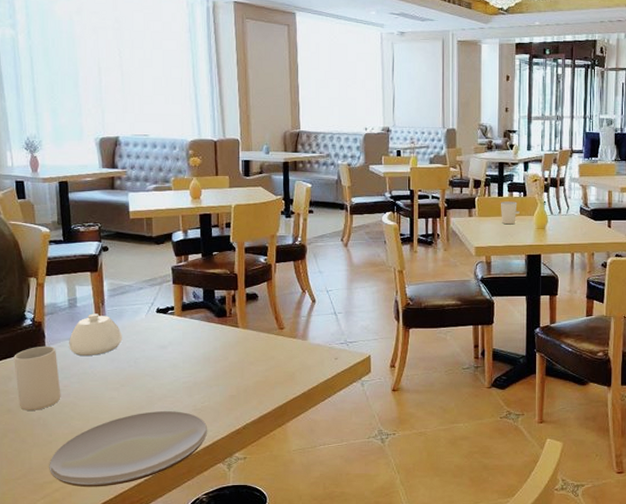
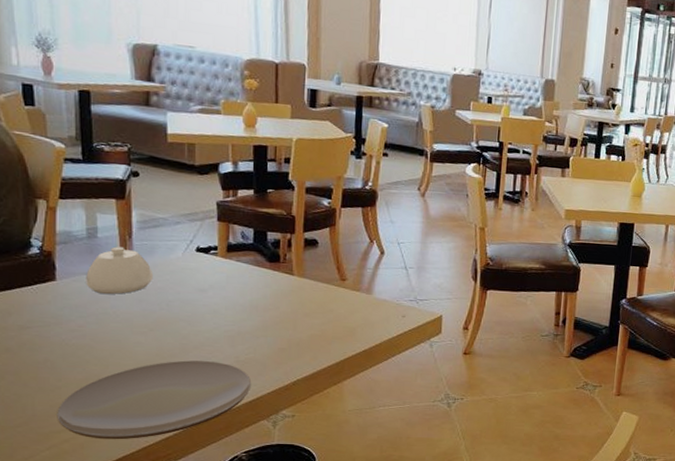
cup: present [13,345,61,410] -> none [15,279,75,351]
cup: present [501,201,520,225] -> none [596,164,616,190]

